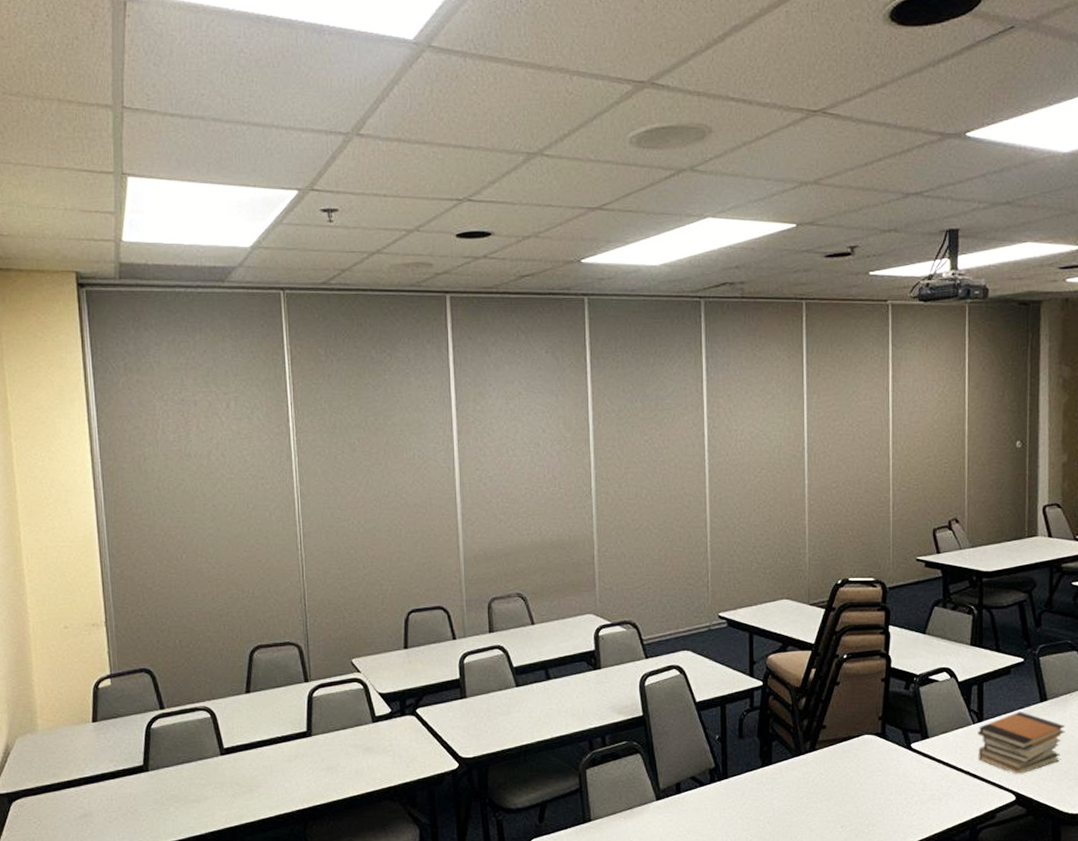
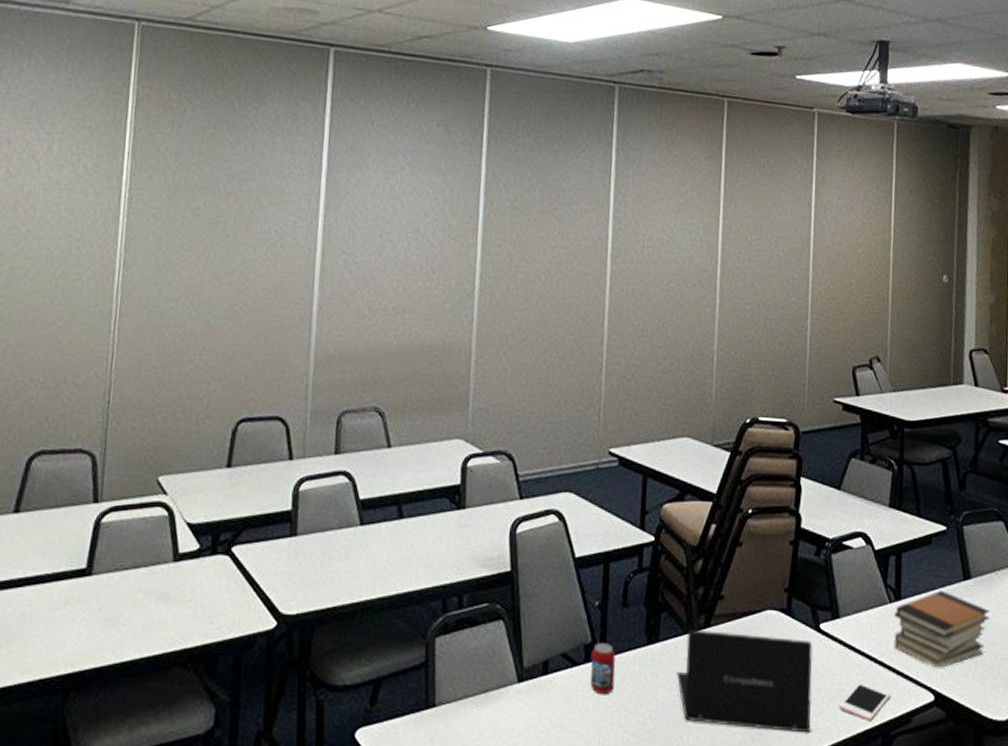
beverage can: none [715,767,737,807] -> present [590,643,616,695]
laptop: none [788,753,907,830] -> present [676,629,813,733]
cell phone: none [931,788,976,818] -> present [839,682,890,721]

